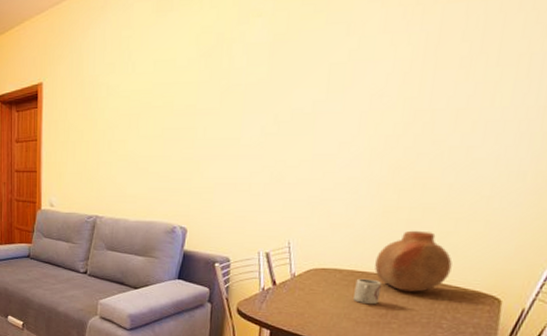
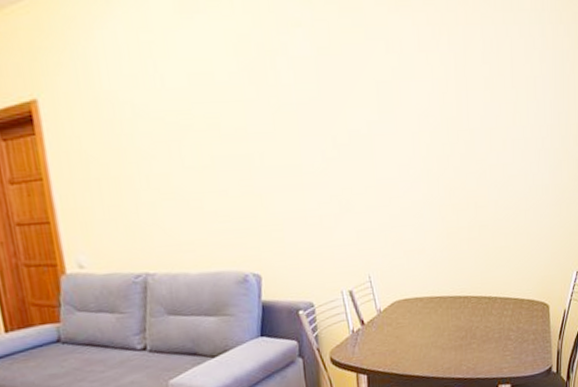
cup: present [353,278,381,305] -> none [436,302,458,329]
vase: present [374,230,453,292] -> none [449,248,509,310]

